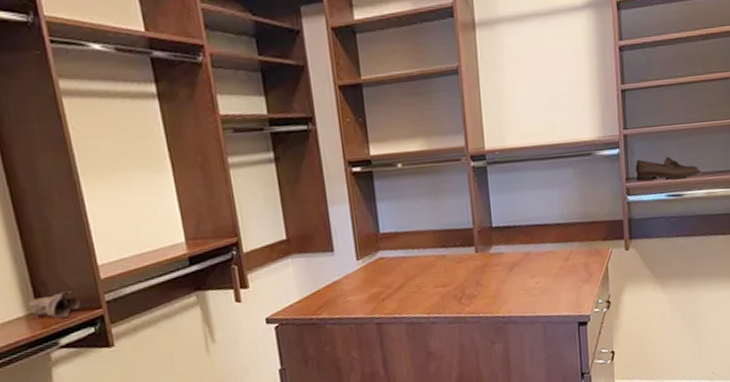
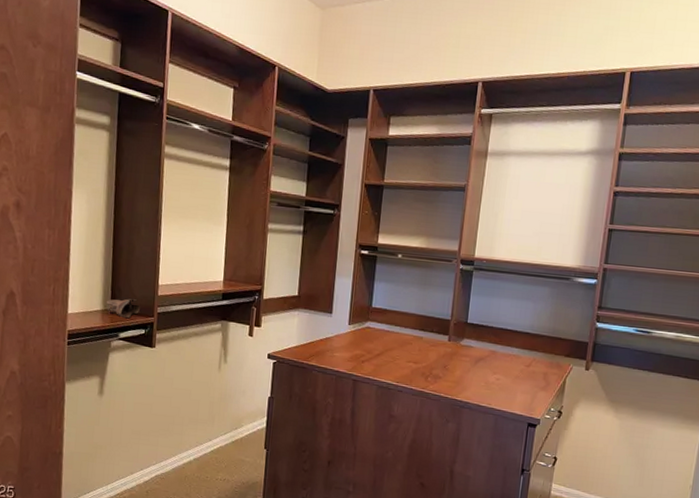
loafer: present [635,156,701,181] -> none [608,292,674,318]

